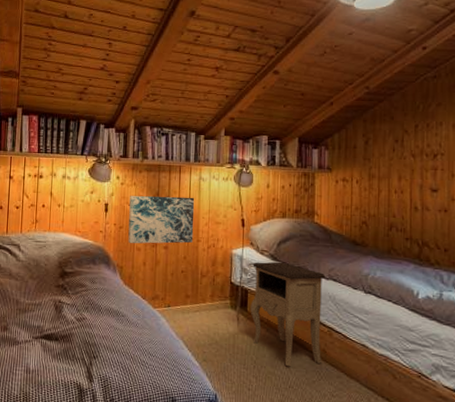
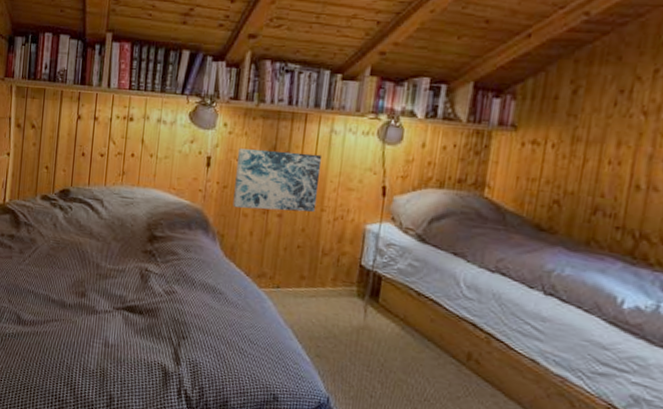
nightstand: present [250,262,326,367] -> none [382,243,492,377]

